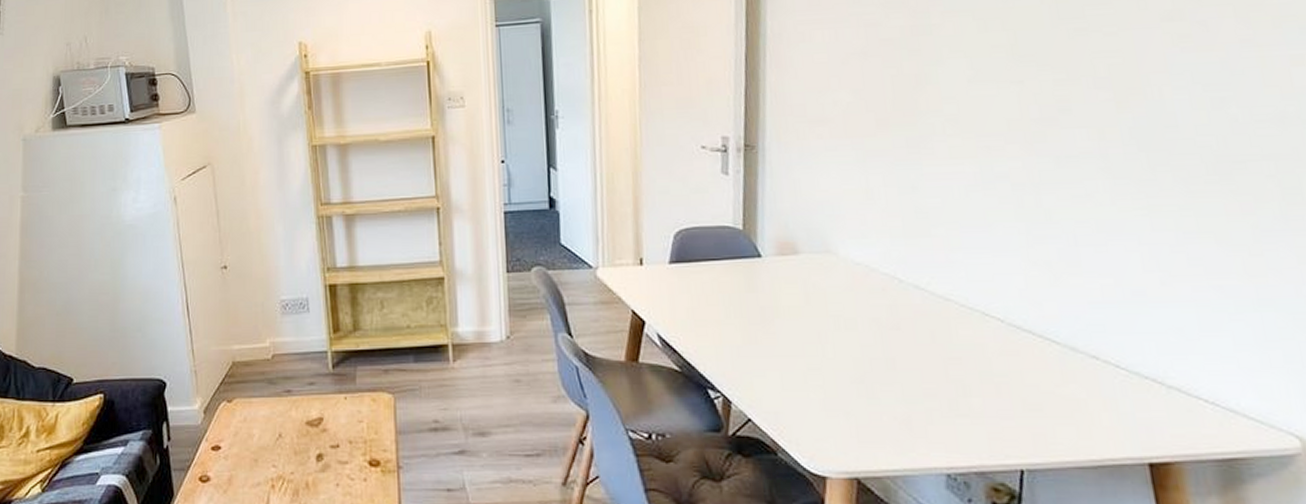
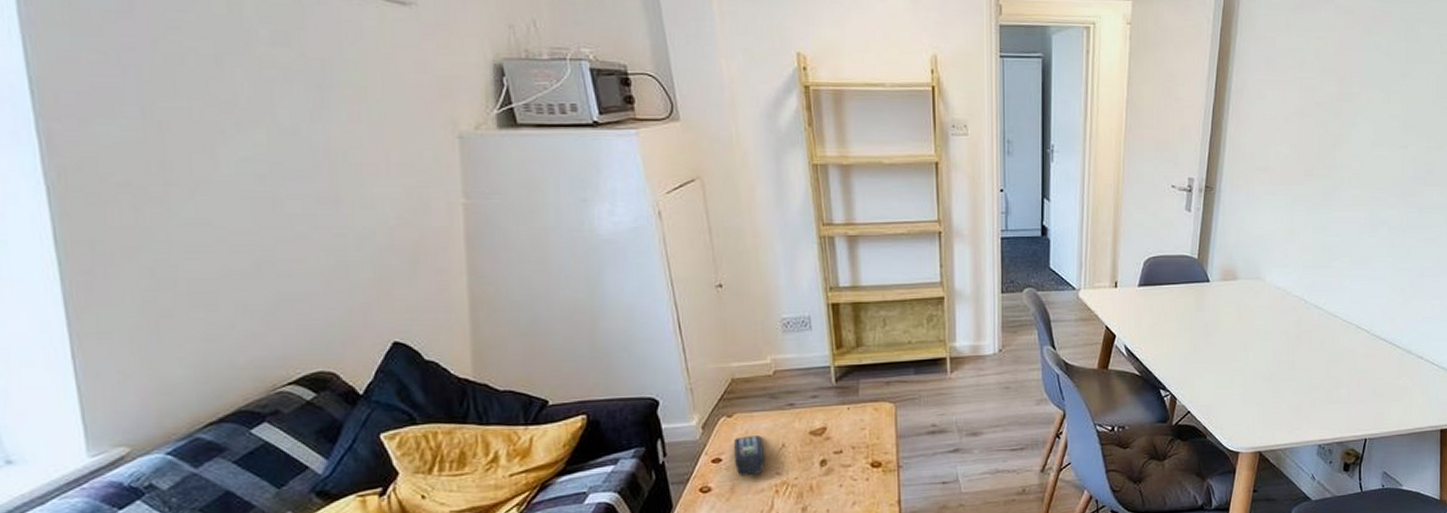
remote control: none [233,423,262,467] -> present [734,436,765,476]

